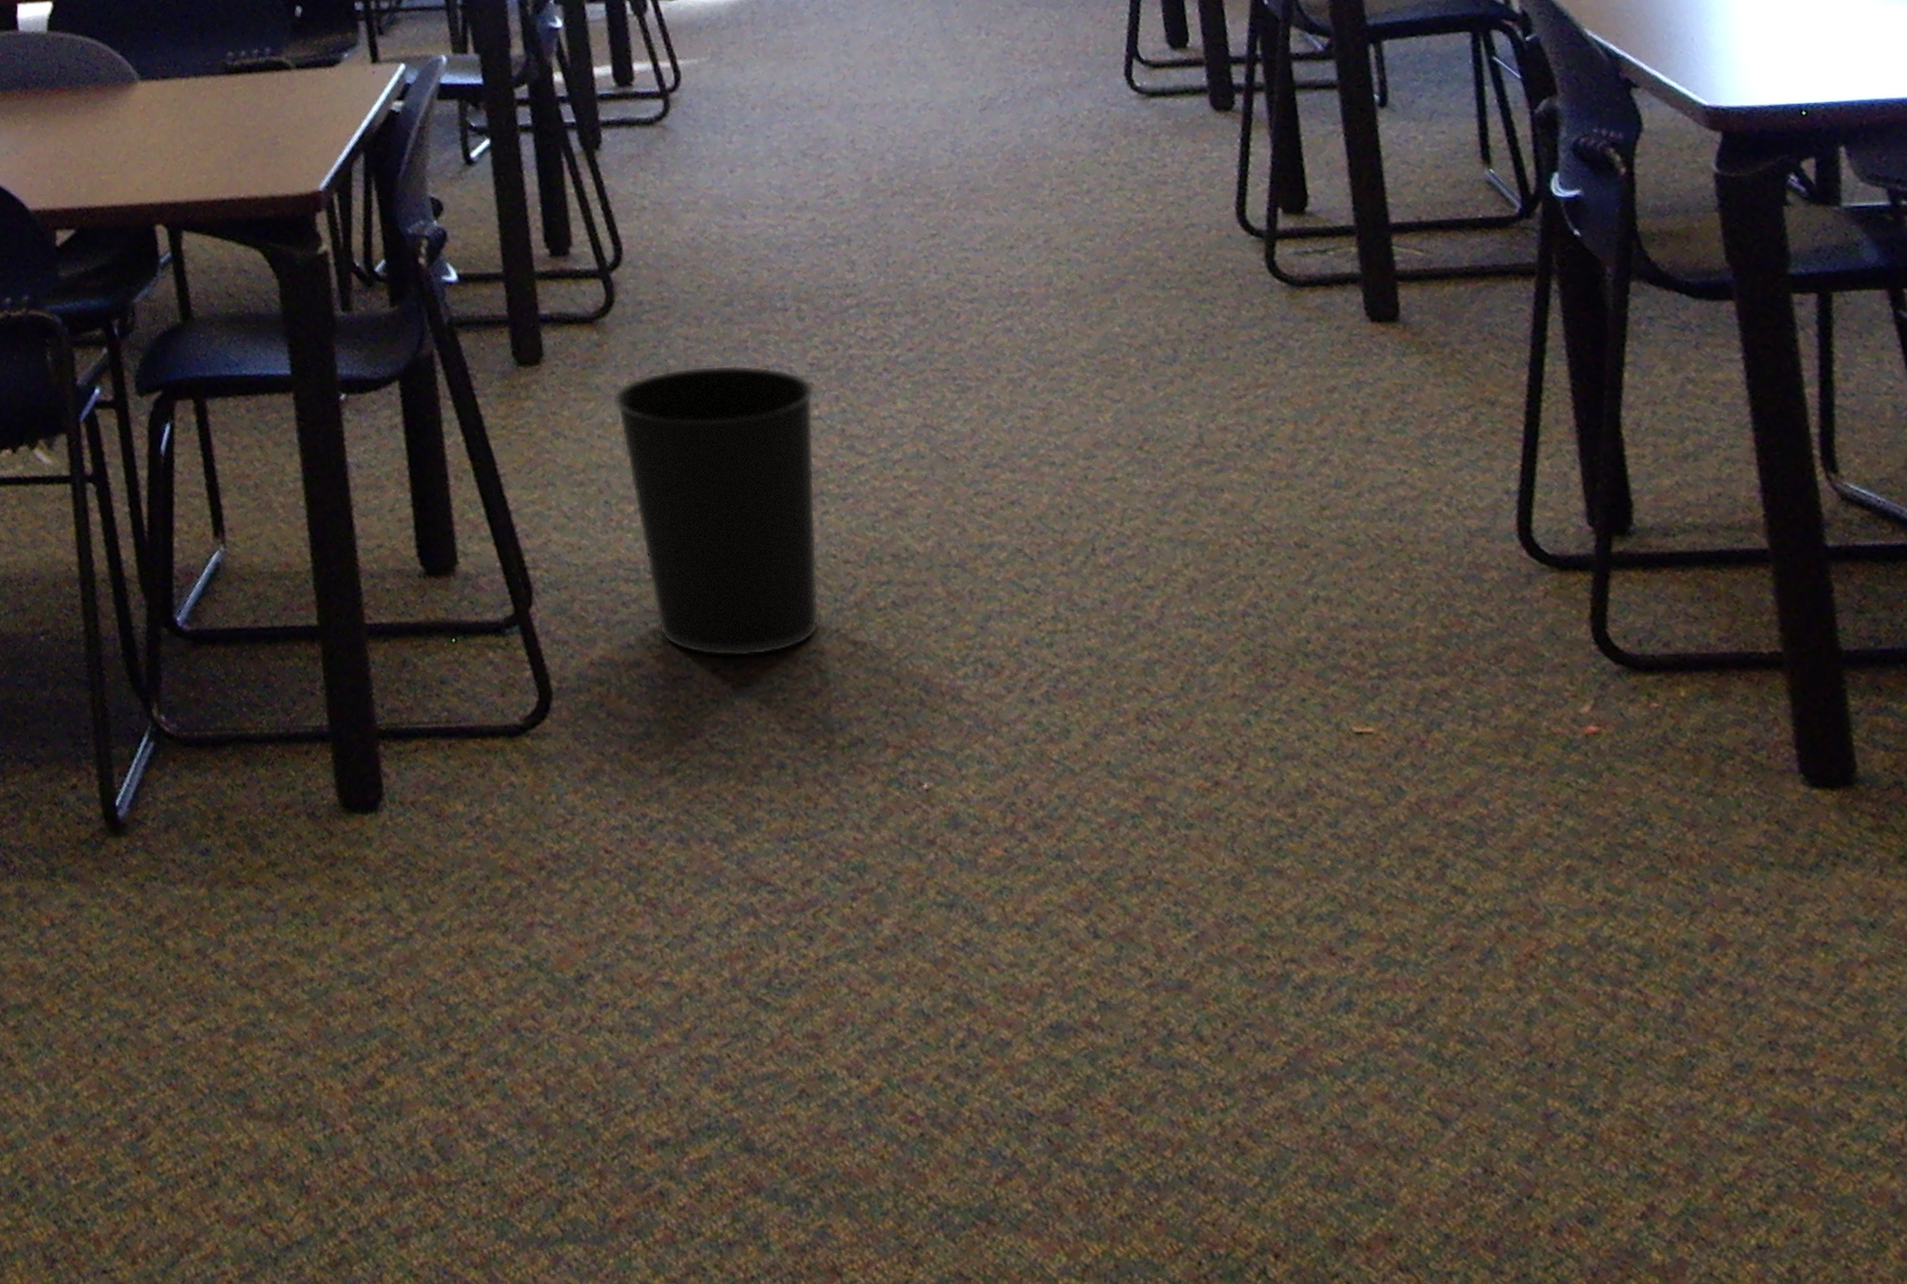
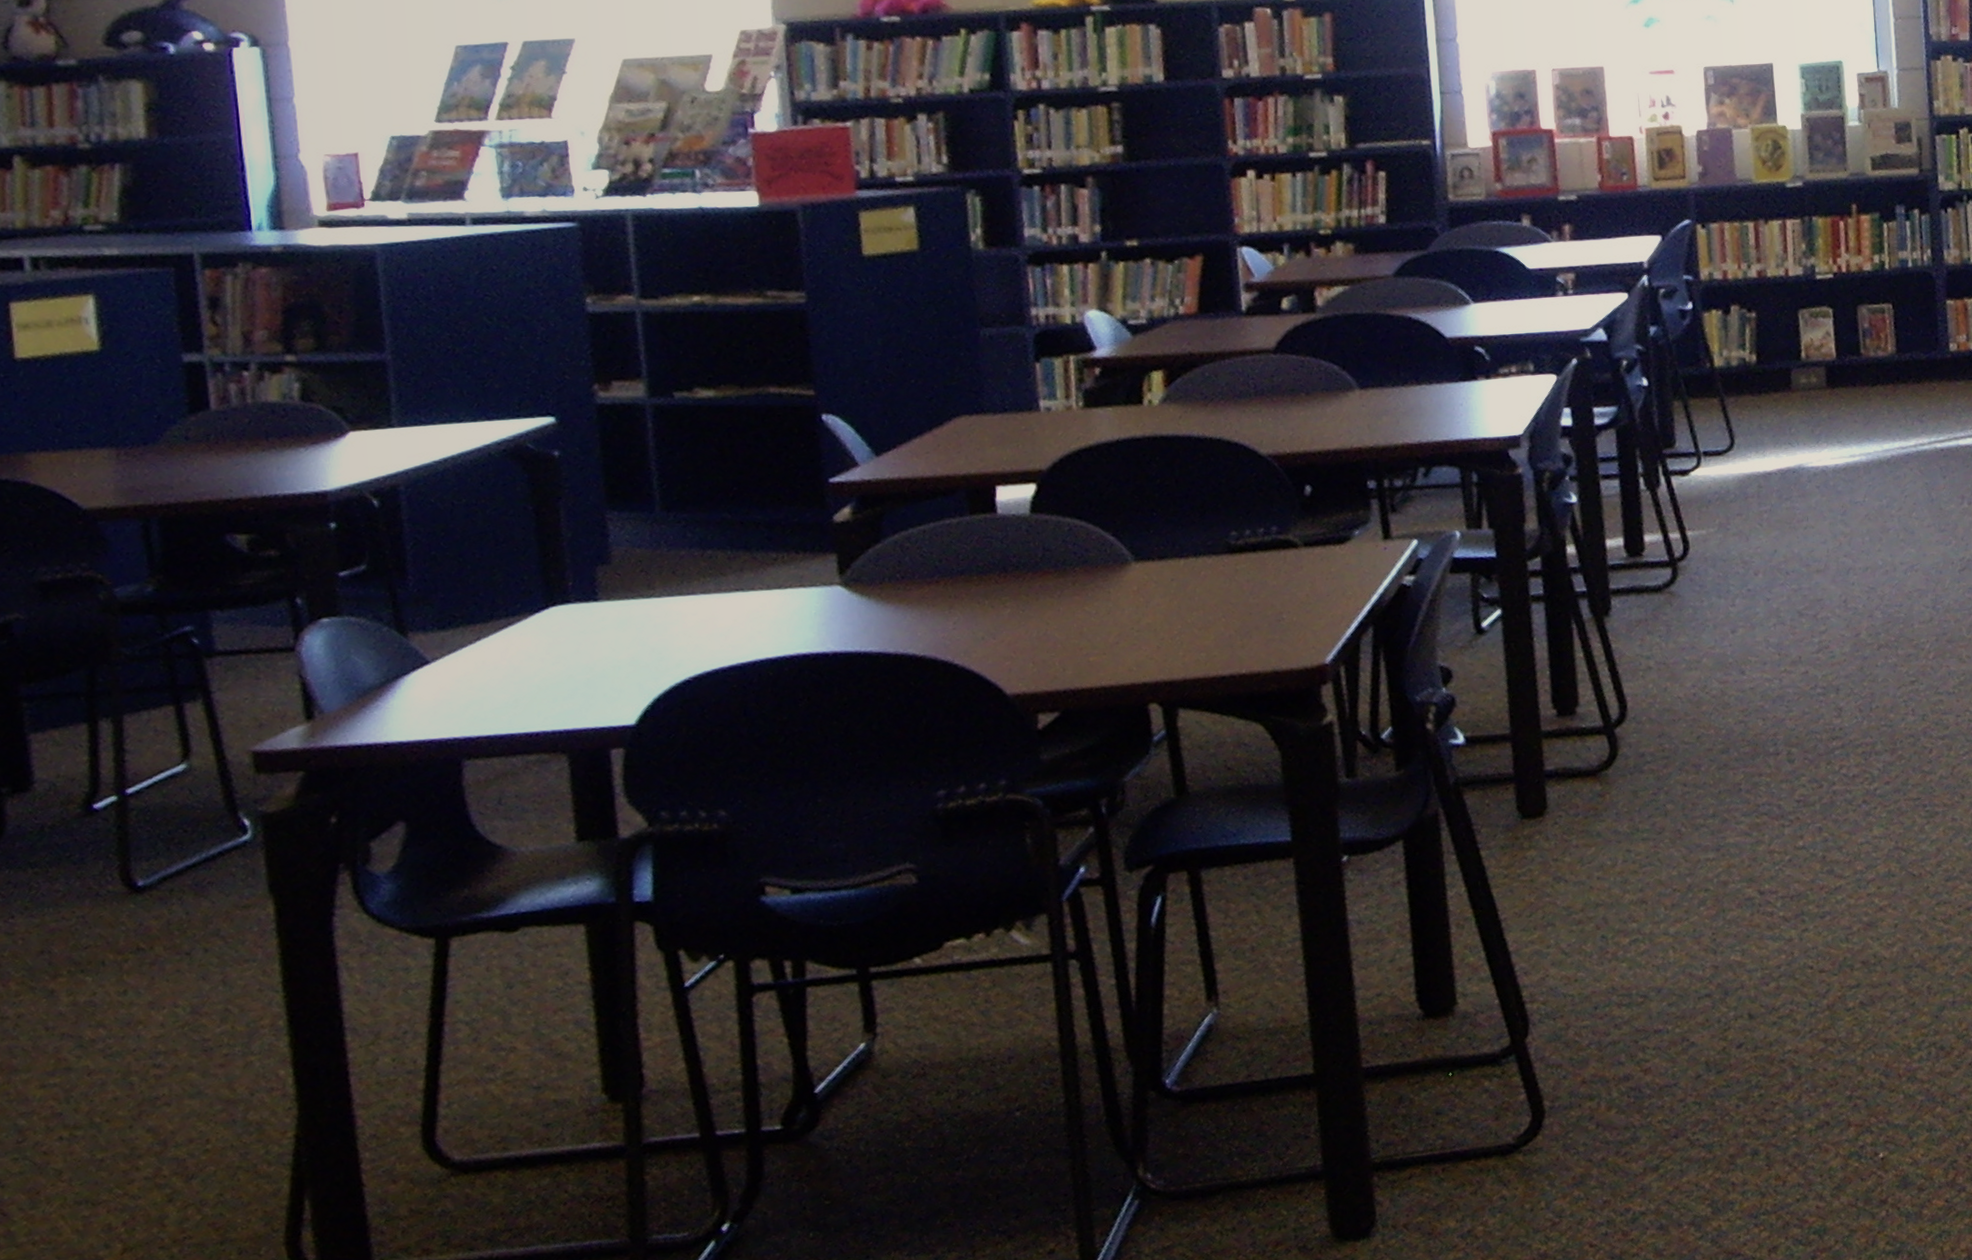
wastebasket: present [612,365,820,657] -> none [1612,805,1801,1064]

